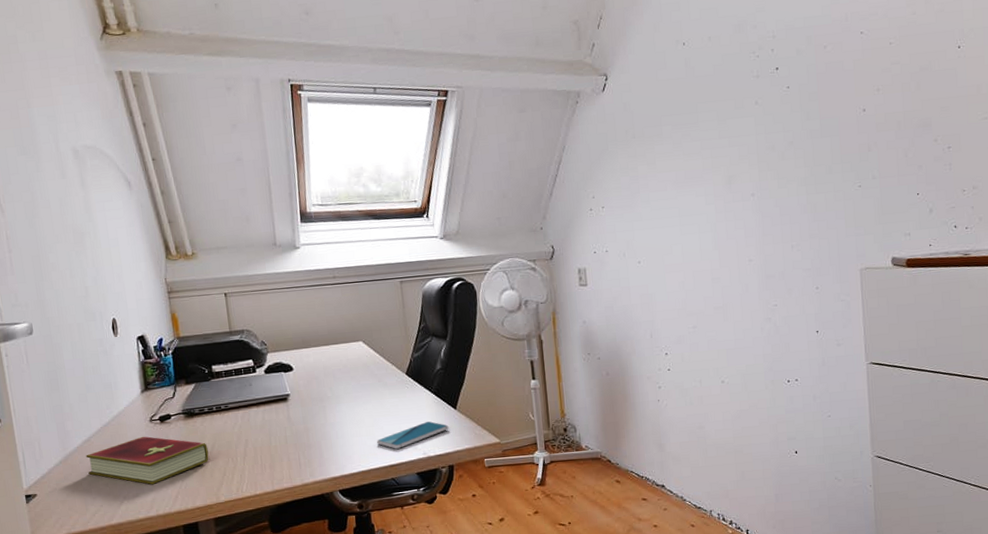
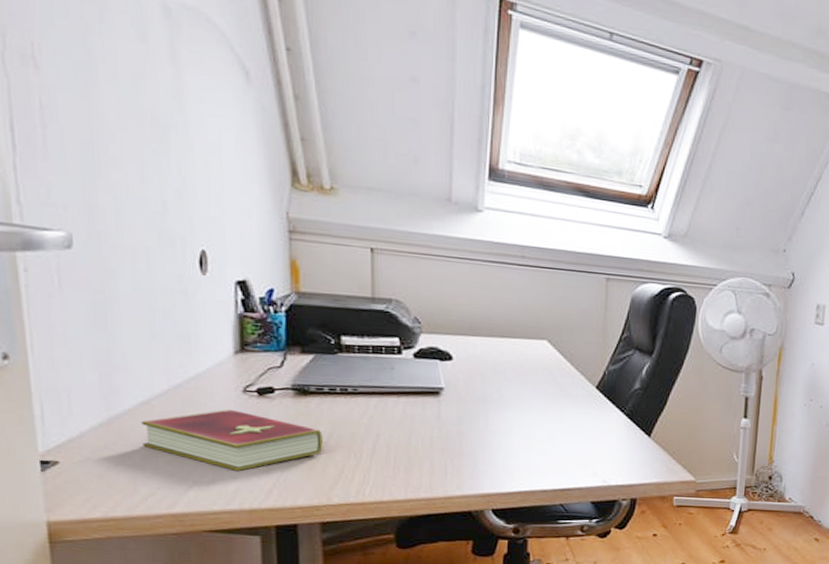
smartphone: present [376,421,449,449] -> none [547,446,638,472]

